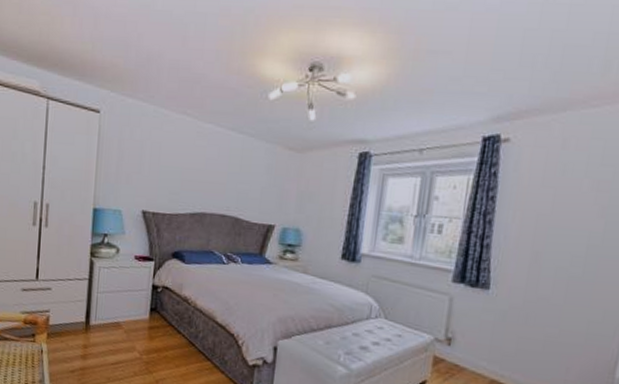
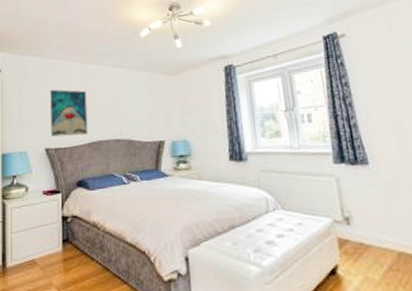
wall art: none [150,144,196,203] -> present [50,89,88,137]

